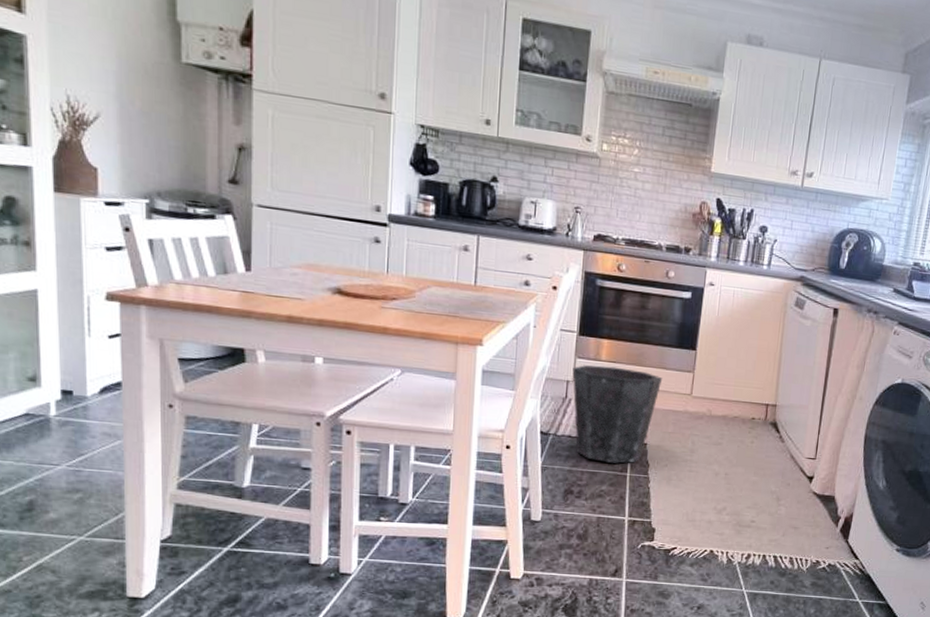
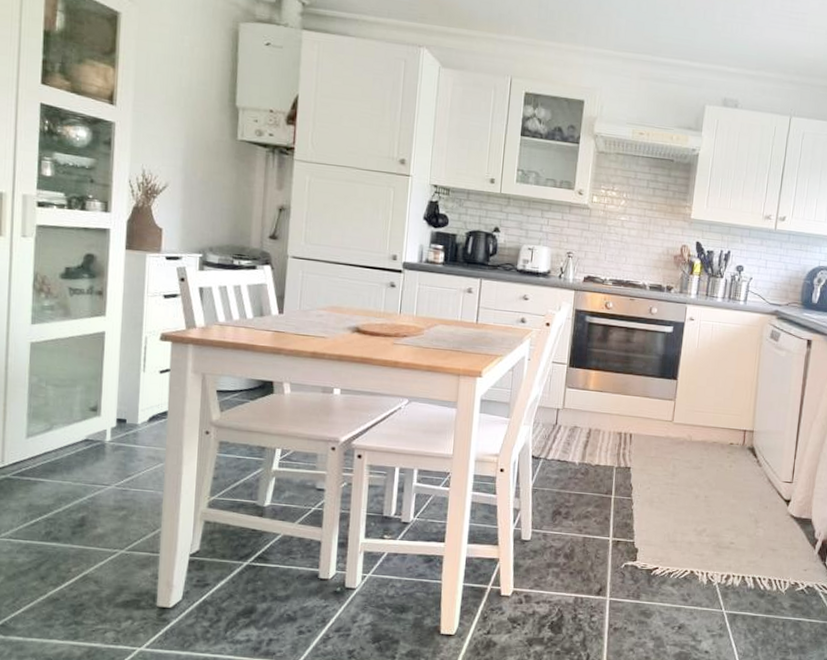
waste bin: present [572,365,663,464] -> none [562,394,646,486]

